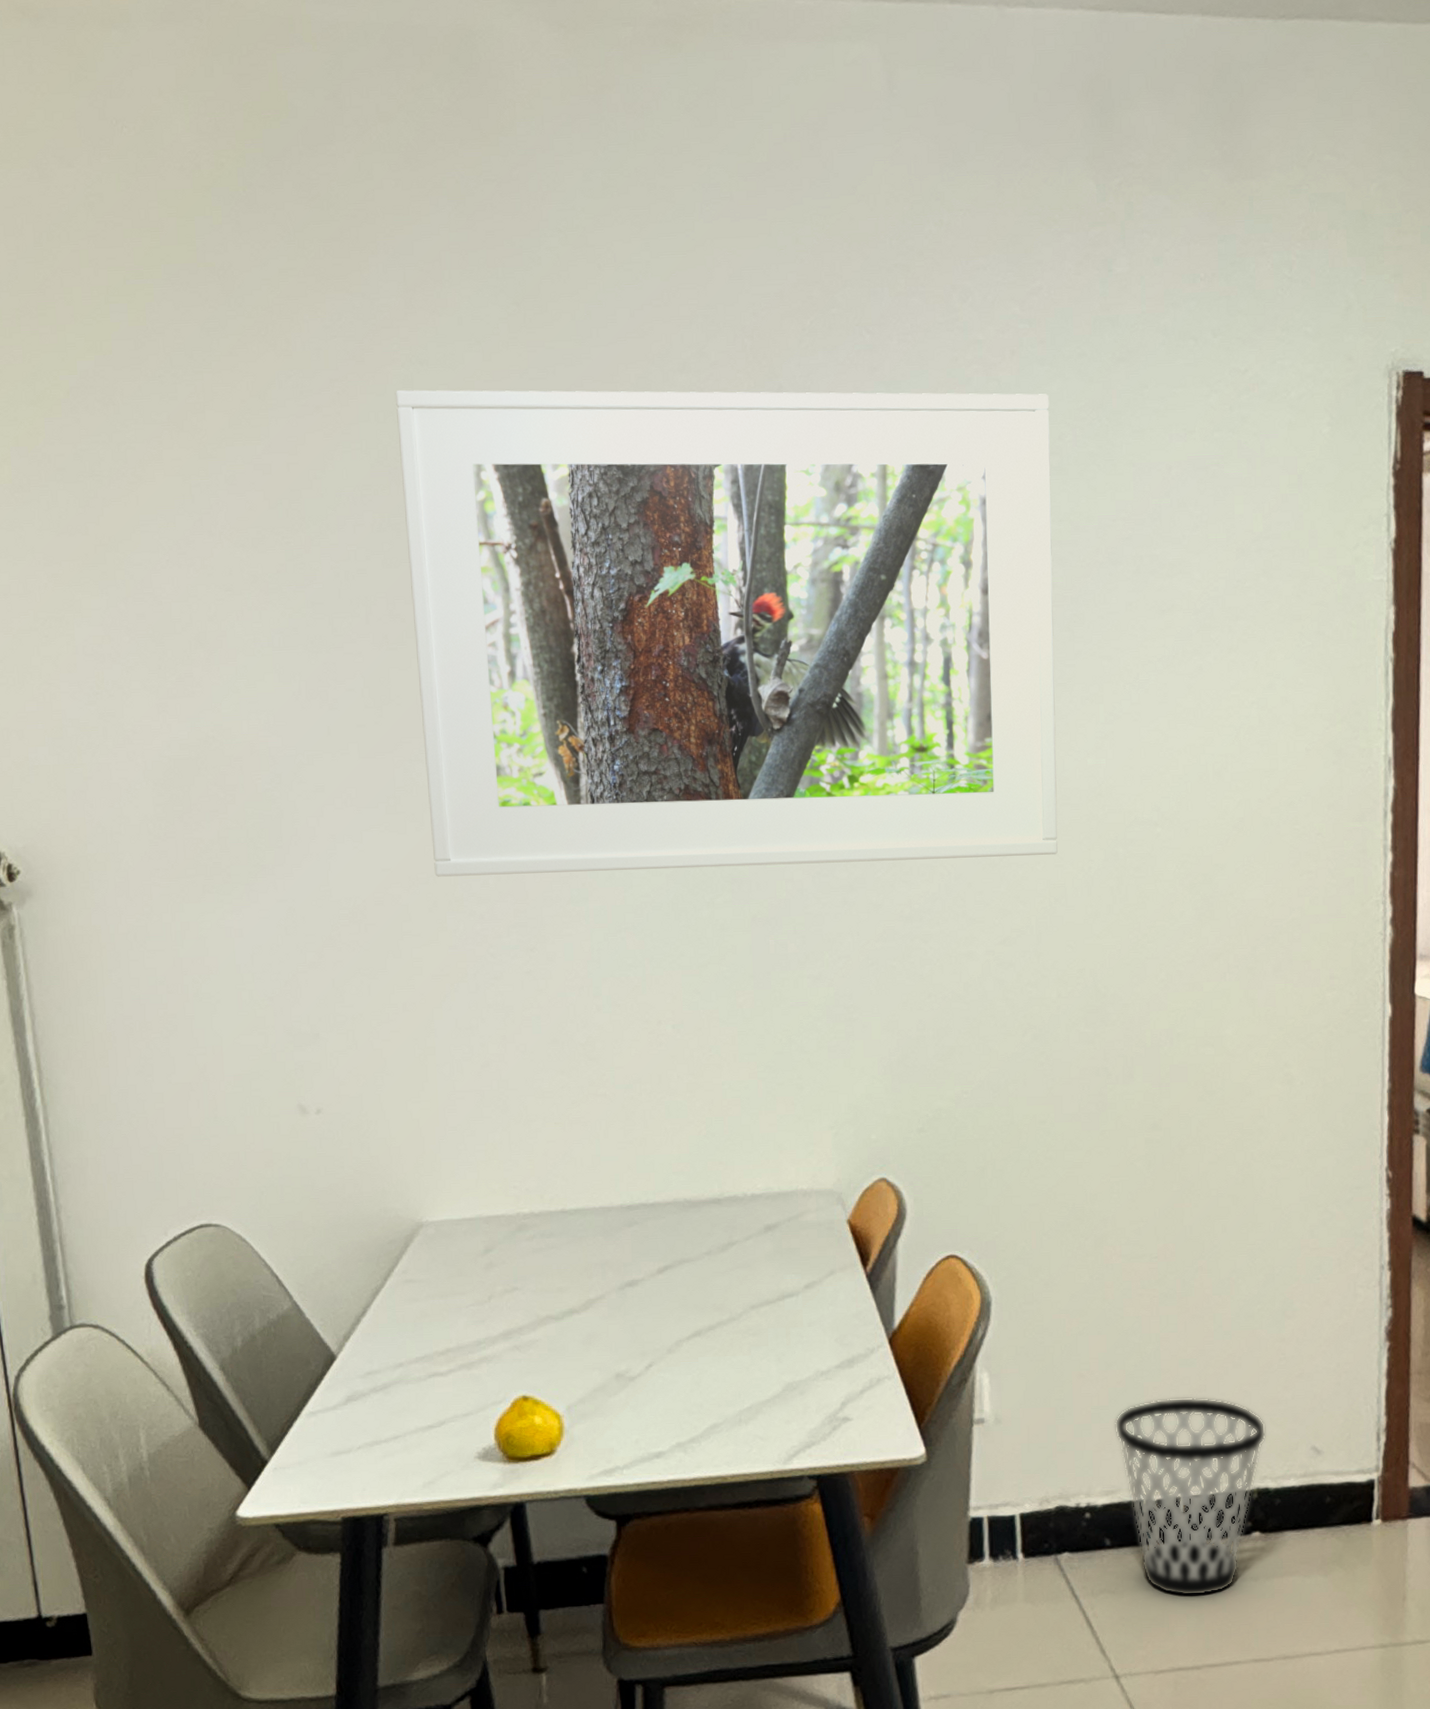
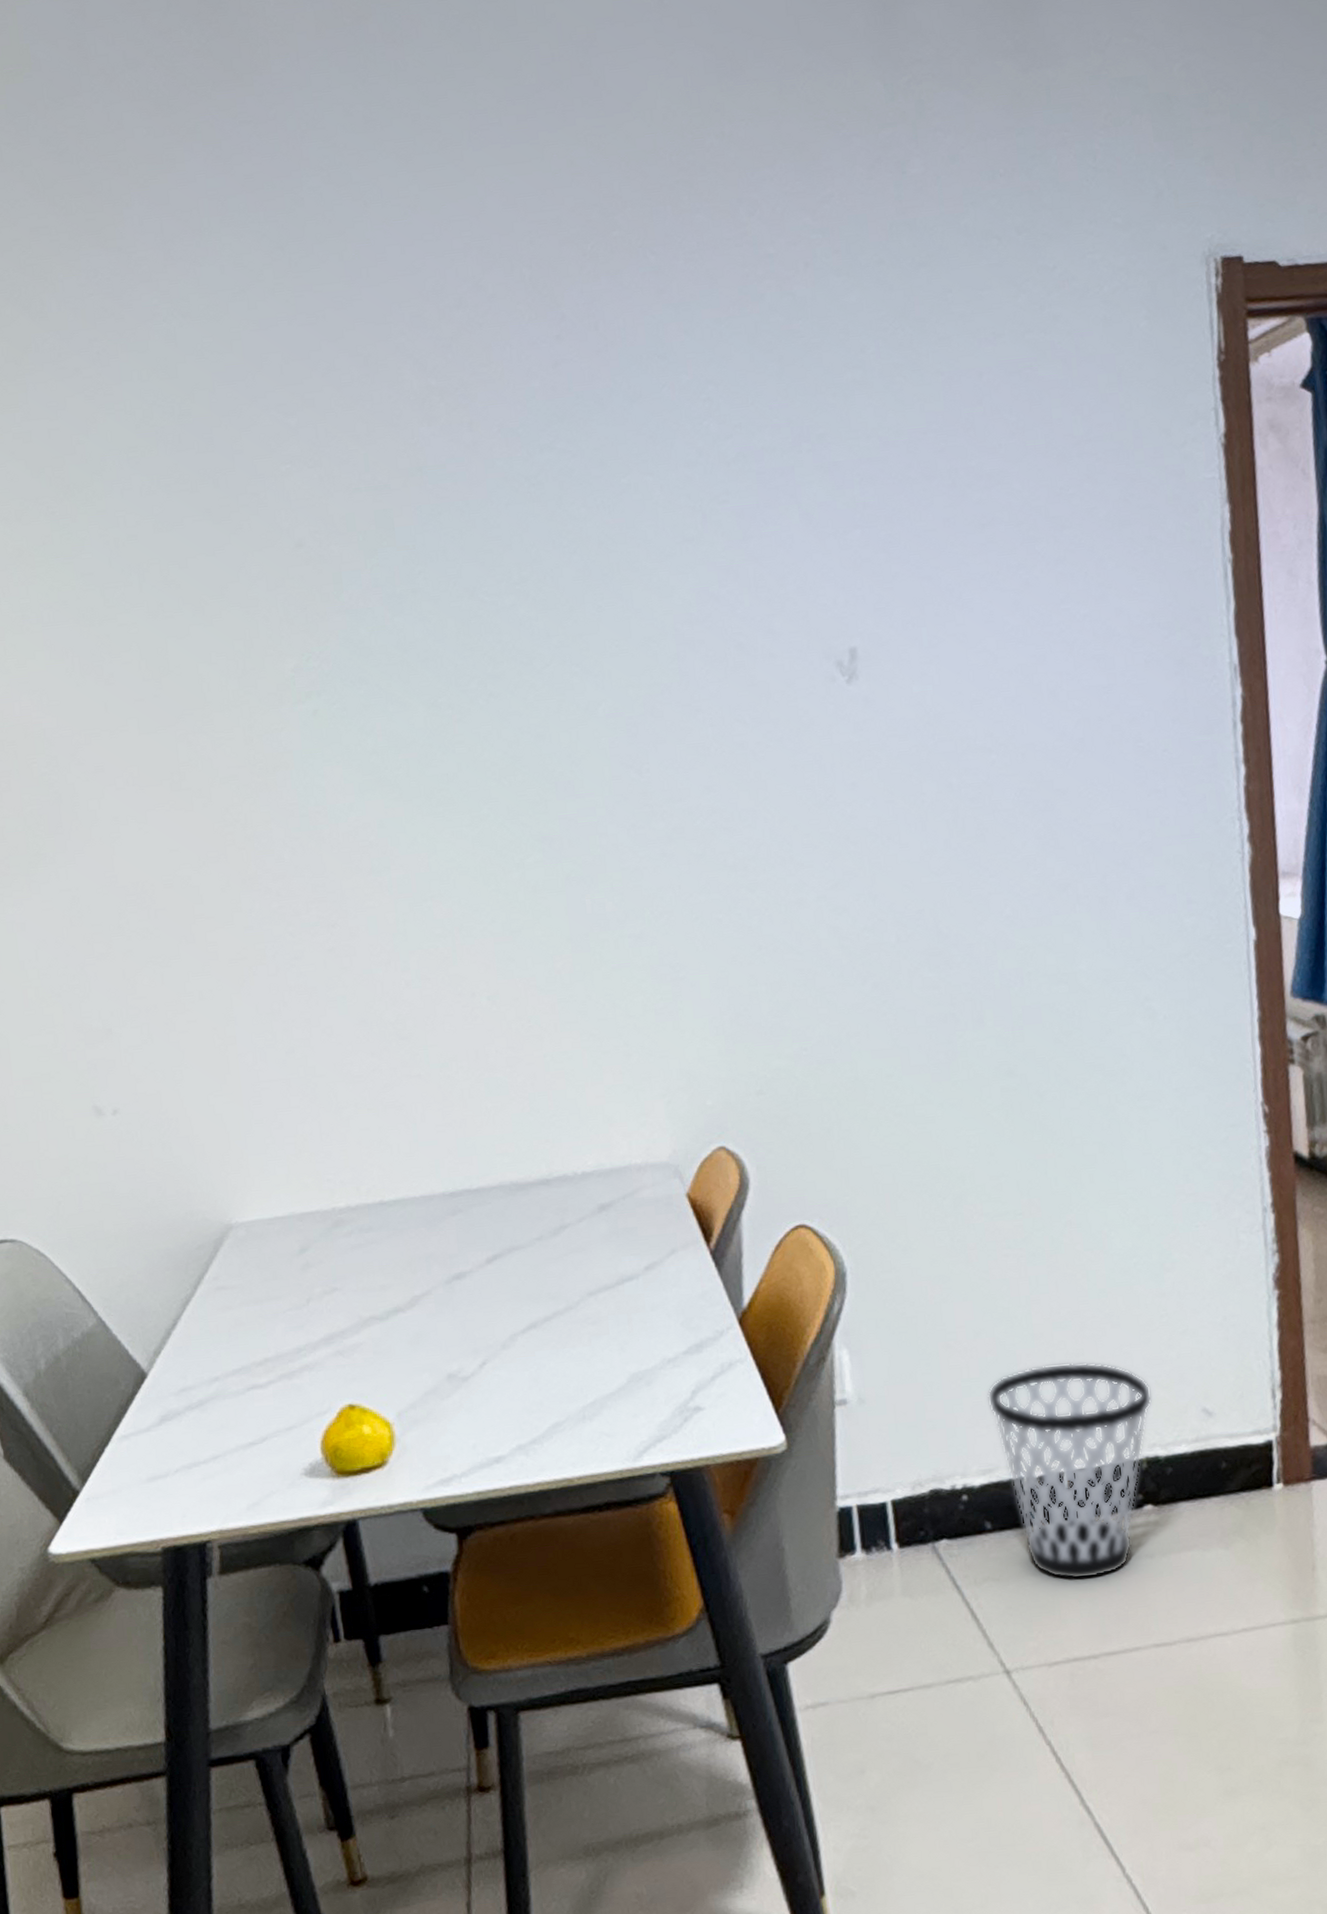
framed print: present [395,389,1058,877] -> none [157,305,887,855]

